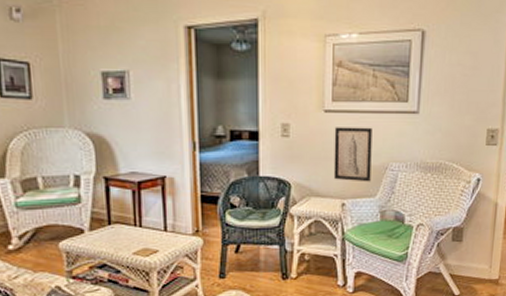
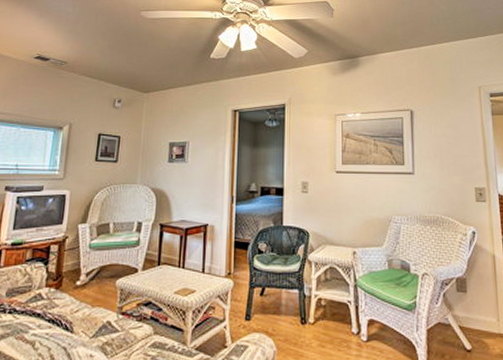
wall art: present [333,127,373,182] -> none [345,185,377,233]

